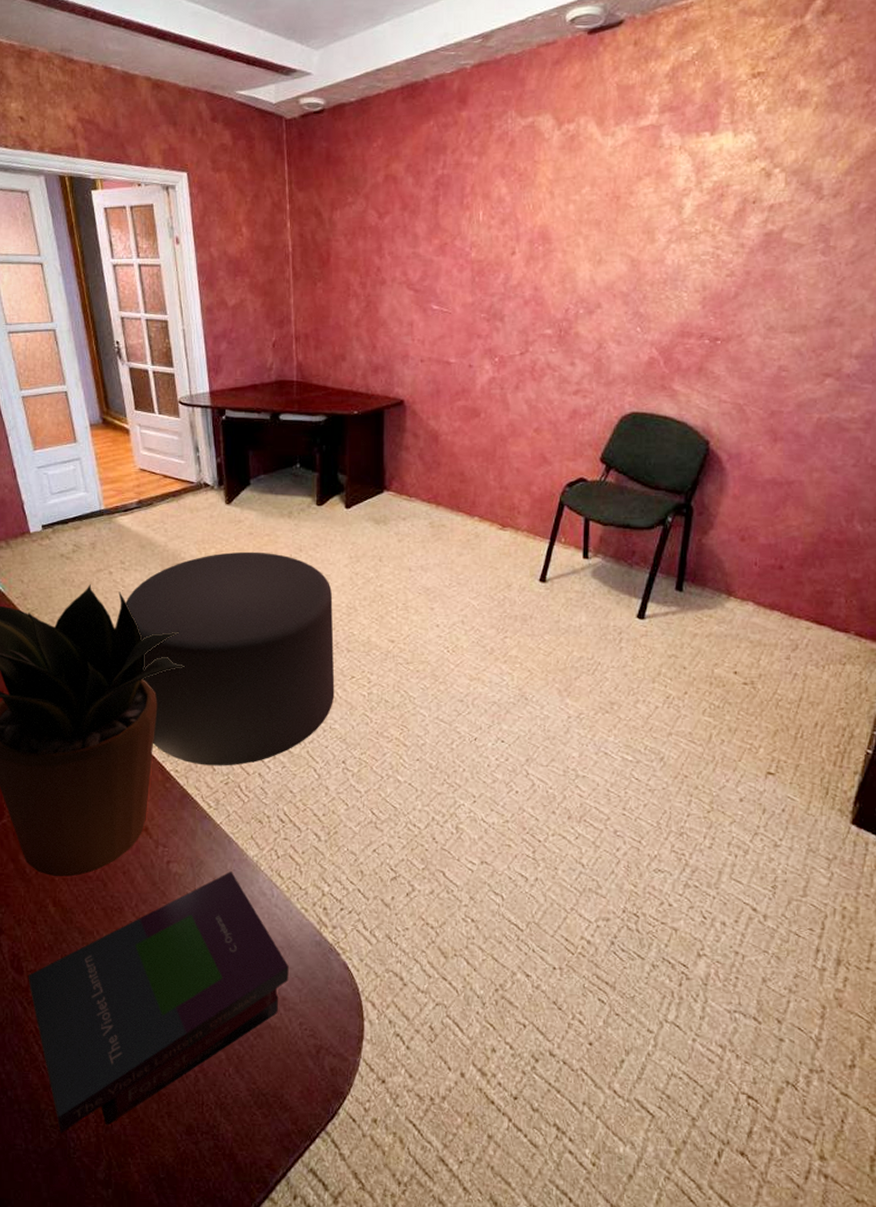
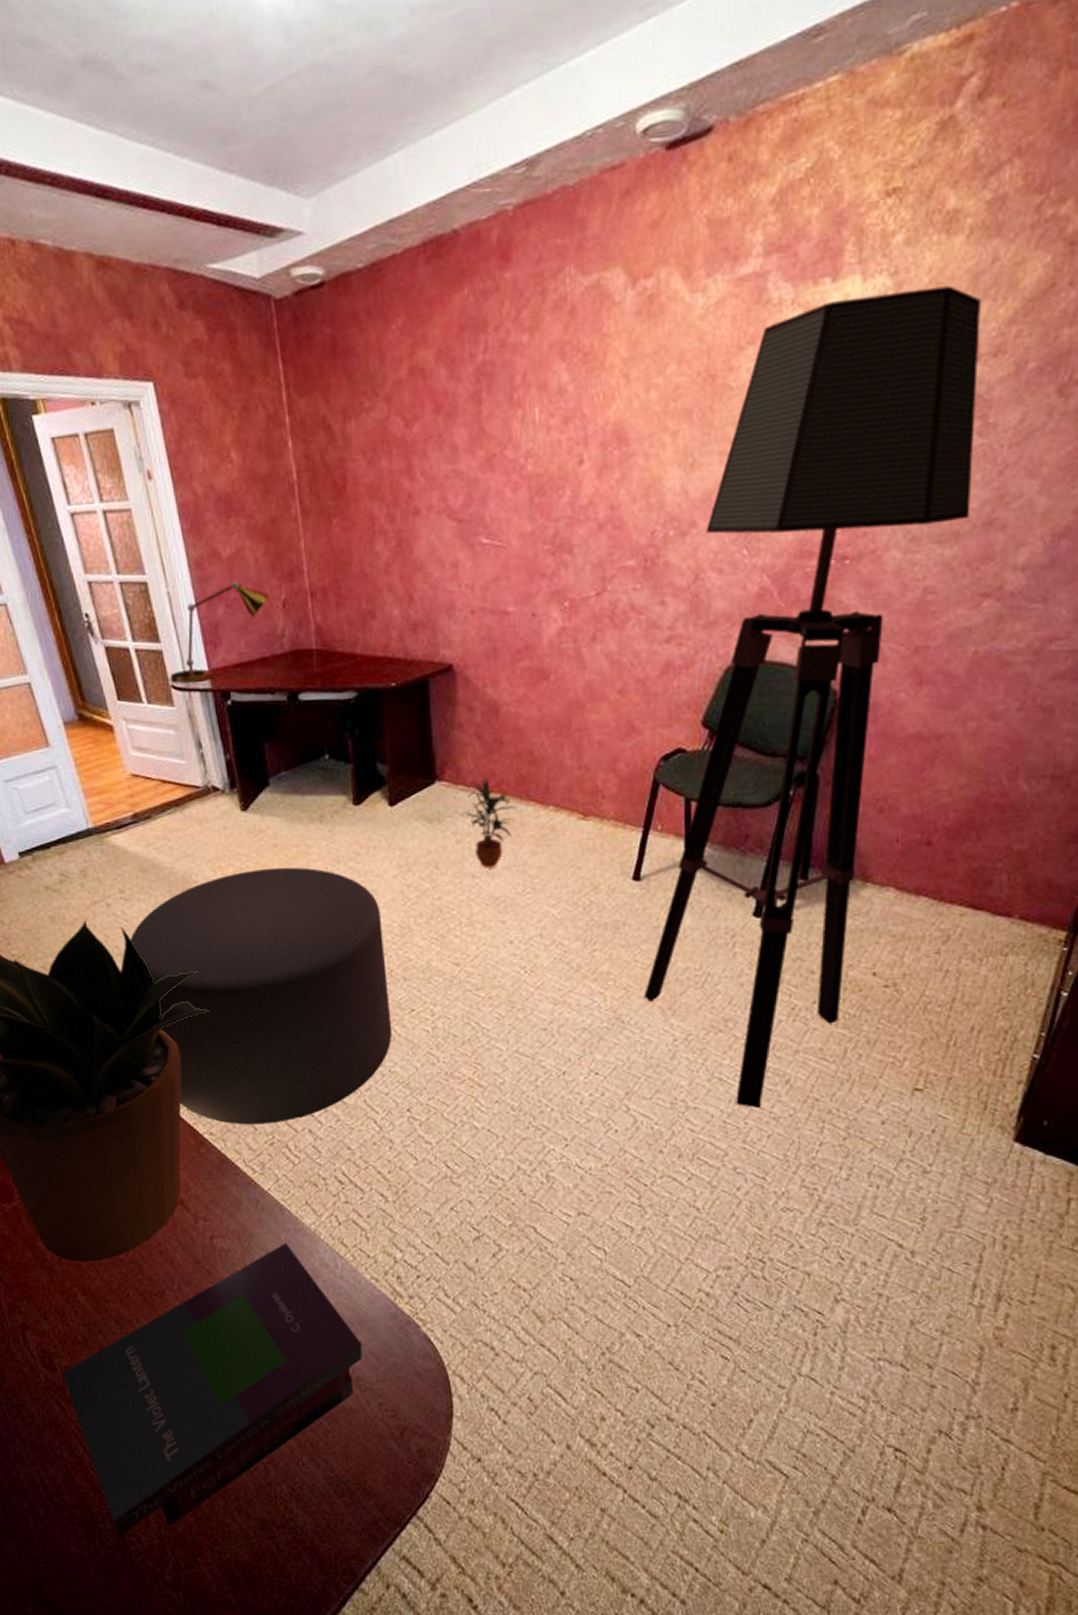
desk lamp: none [177,324,263,400] -> present [168,580,269,684]
potted plant: none [406,490,448,563] -> present [464,777,516,867]
floor lamp: none [545,144,824,780] -> present [644,285,981,1108]

